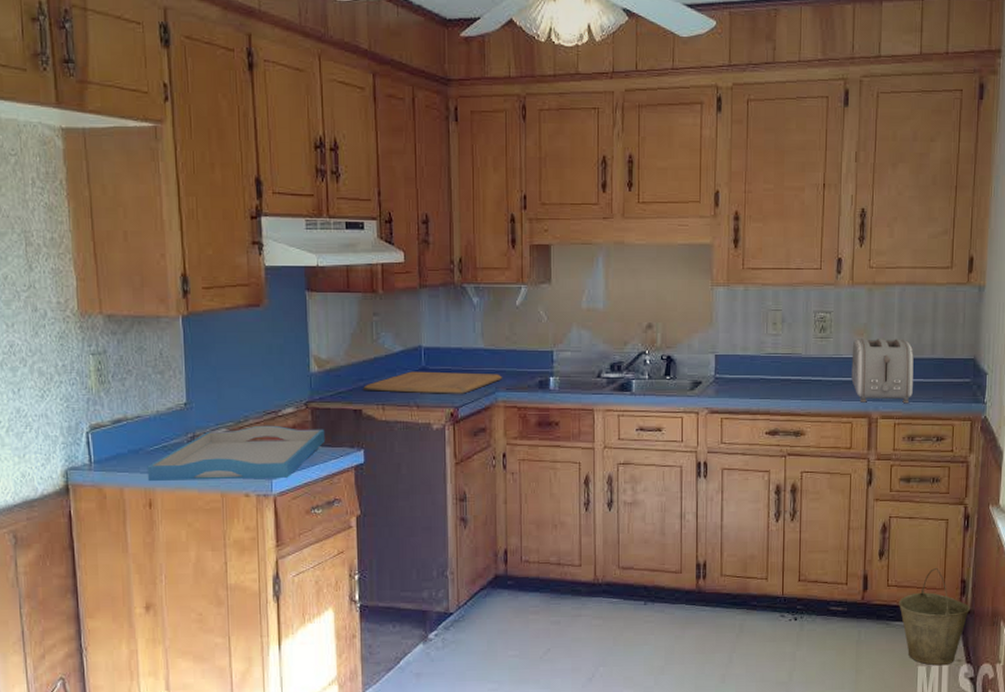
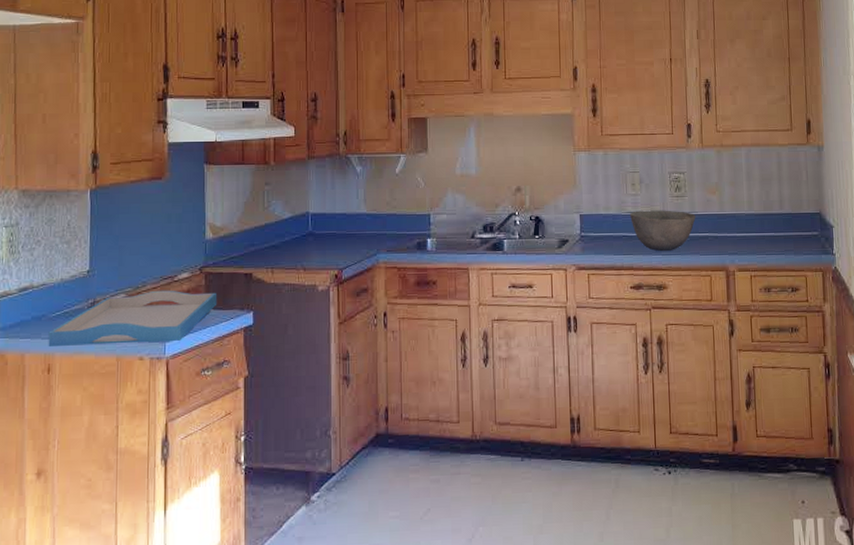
chopping board: present [362,371,503,394] -> none [253,236,384,257]
bowl: none [769,352,840,396] -> present [630,210,696,252]
toaster: present [851,339,914,404] -> none [706,196,766,257]
bucket: present [898,567,971,665] -> none [768,416,840,518]

